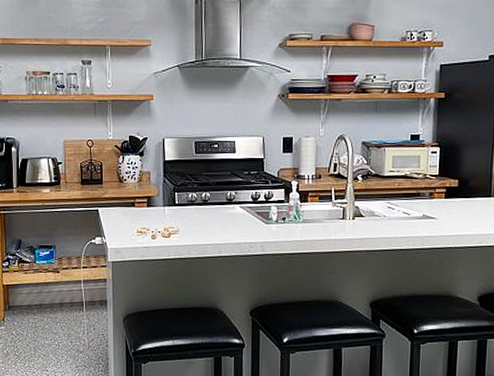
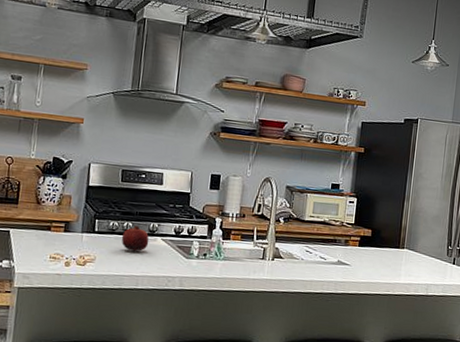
fruit: none [201,195,228,221] -> present [121,225,149,252]

